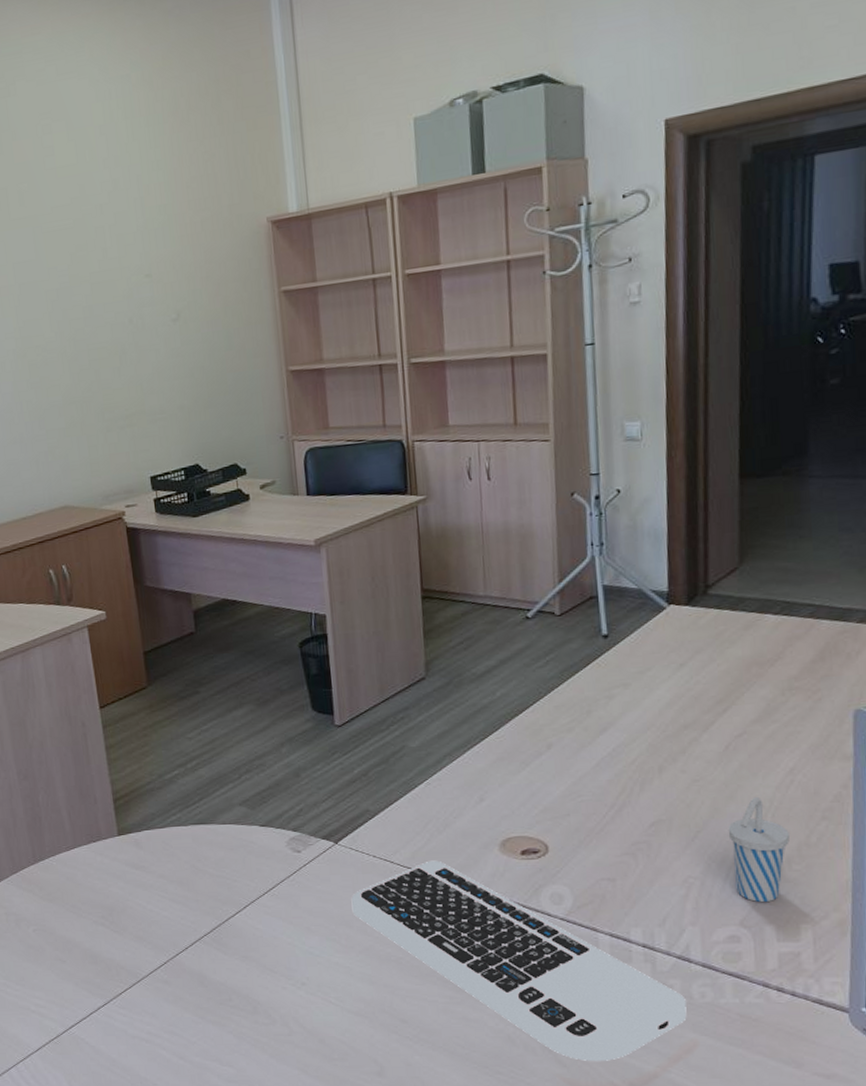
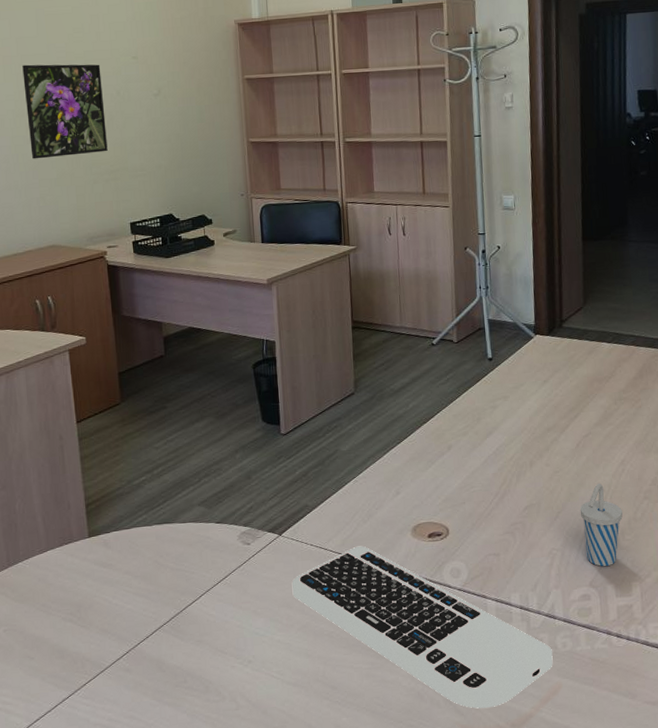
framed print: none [21,287,121,407] -> present [22,64,108,159]

